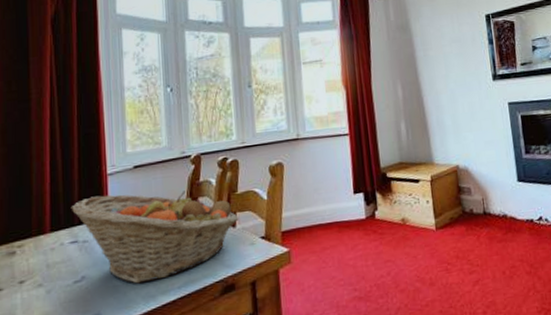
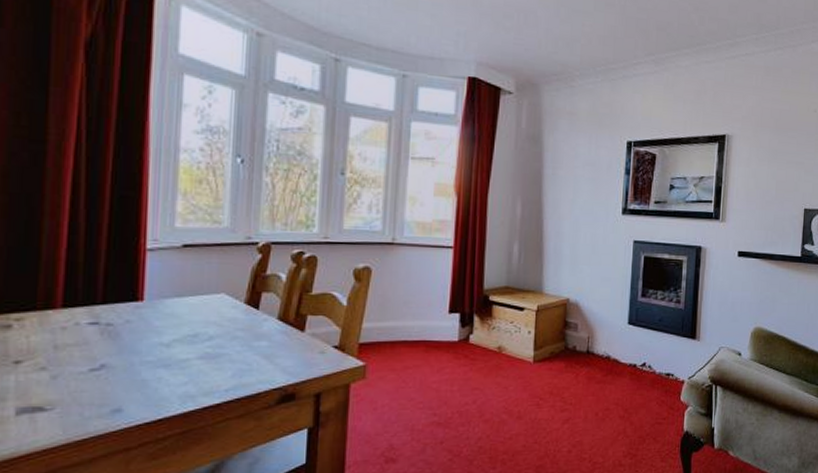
fruit basket: present [71,191,239,284] -> none [93,273,309,381]

